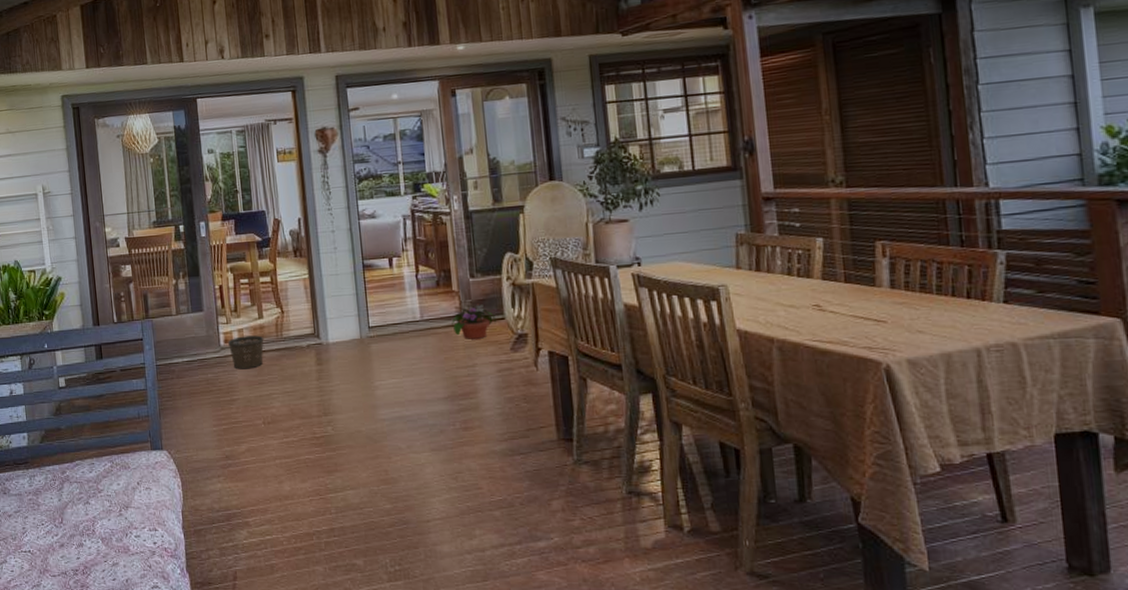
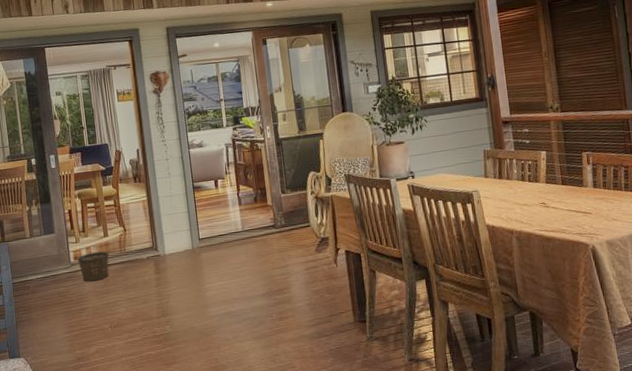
potted flower: present [452,303,496,339] -> none [267,214,303,245]

